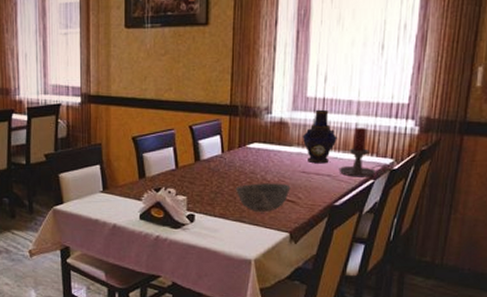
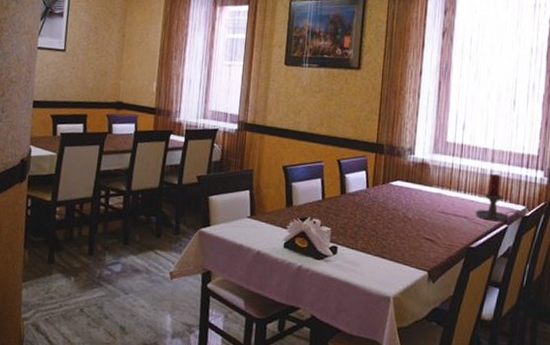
bowl: present [235,183,291,212] -> none [377,220,430,249]
vase: present [302,109,337,164] -> none [441,154,474,206]

